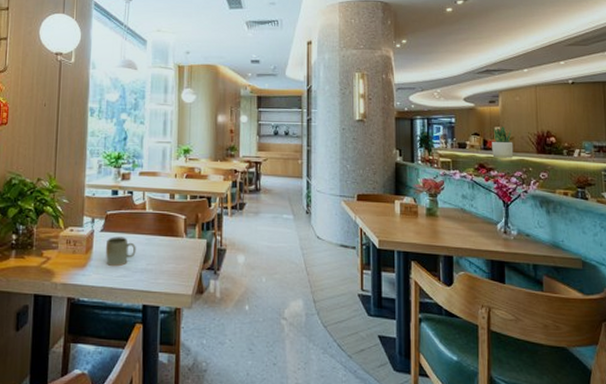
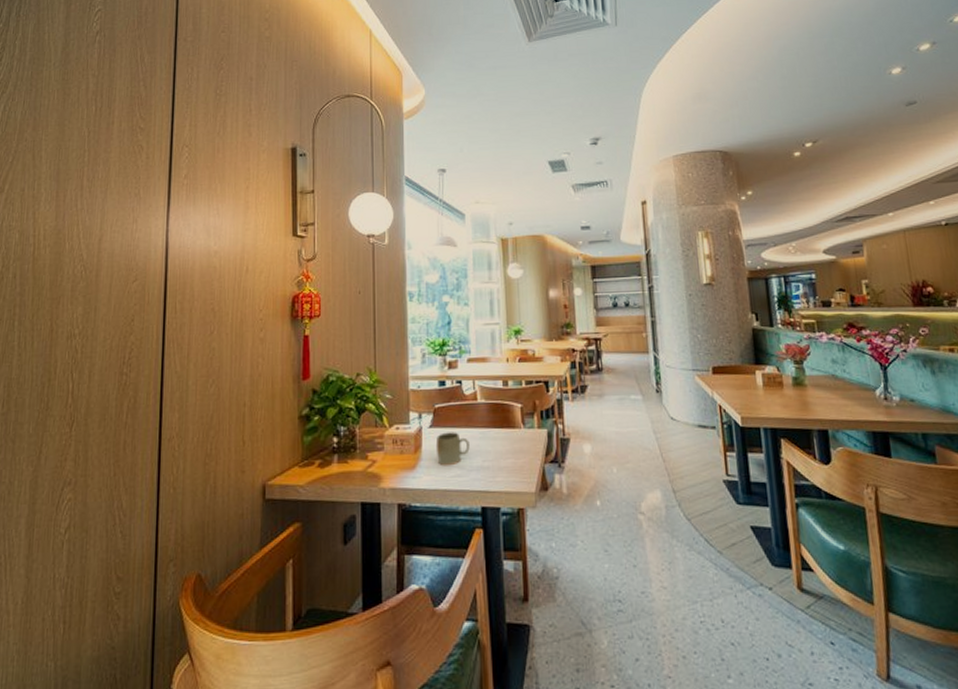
planter: present [492,126,514,158] -> none [860,279,886,315]

